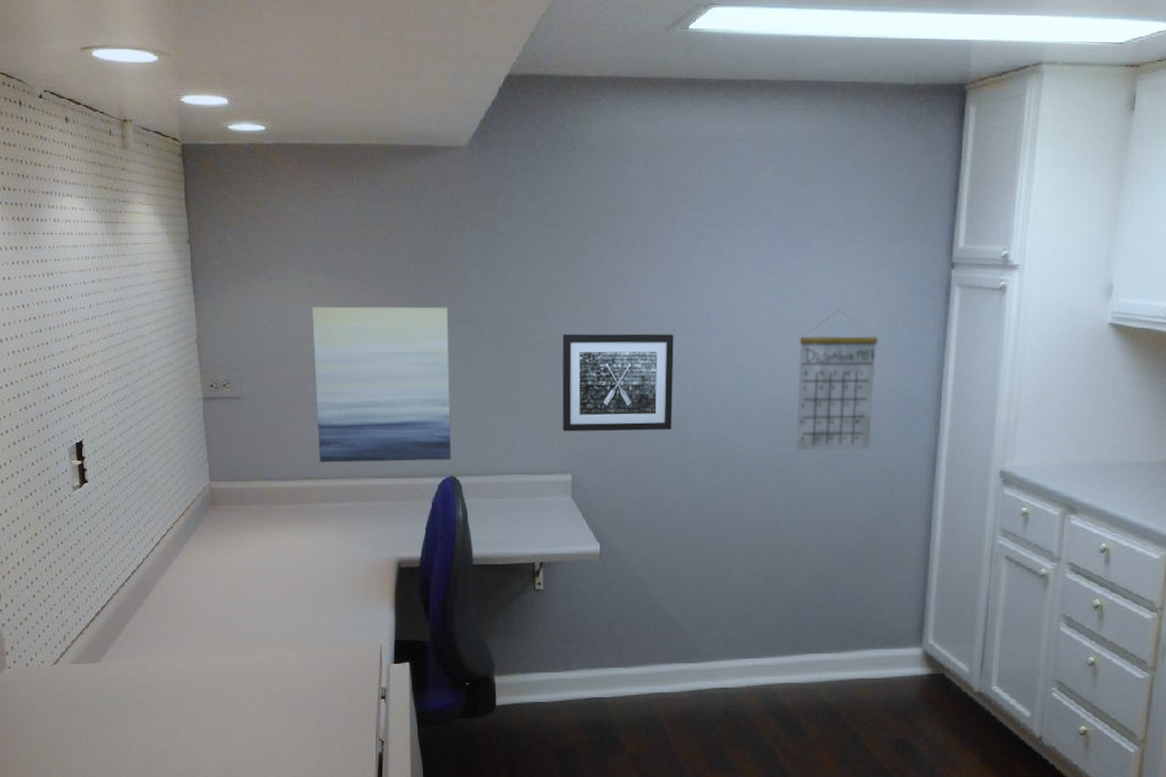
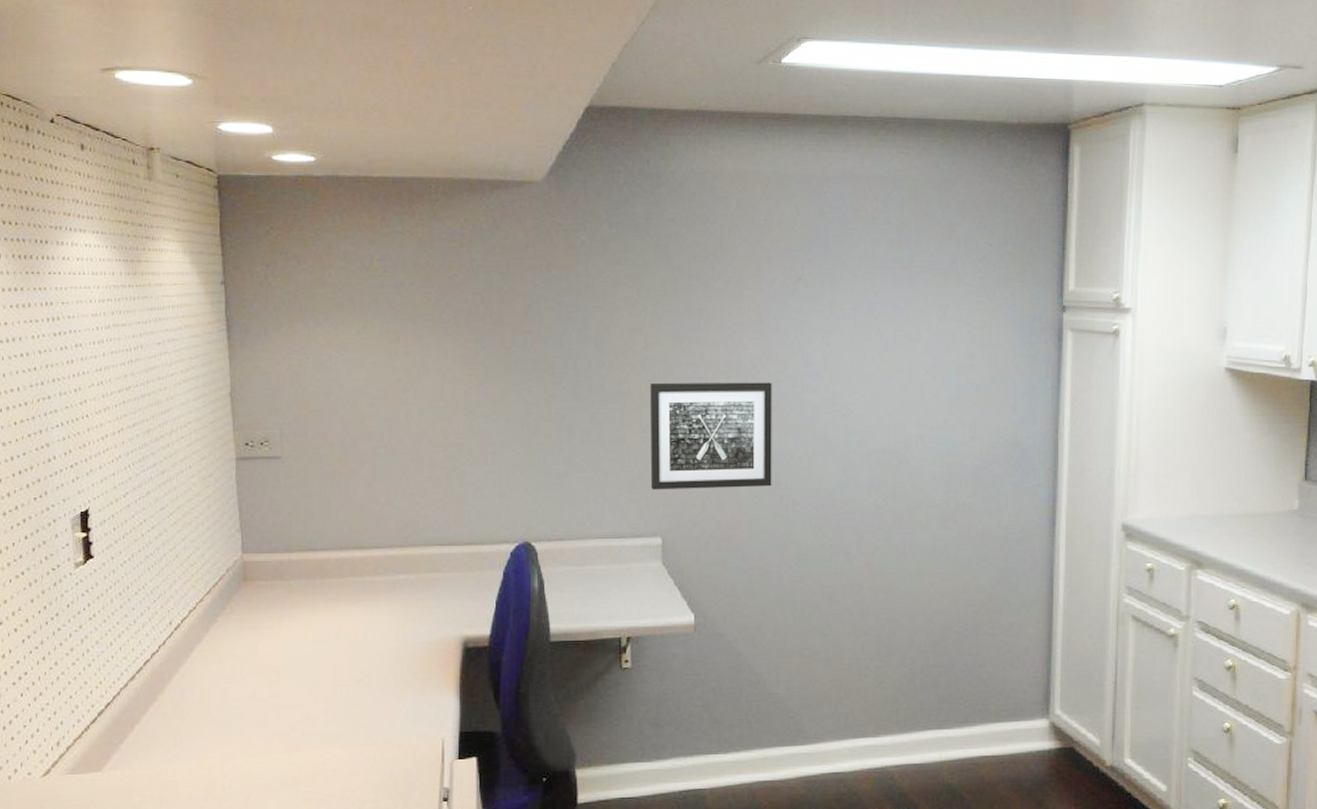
wall art: present [312,306,452,463] -> none [366,353,526,530]
calendar: present [795,310,878,451] -> none [905,356,989,507]

